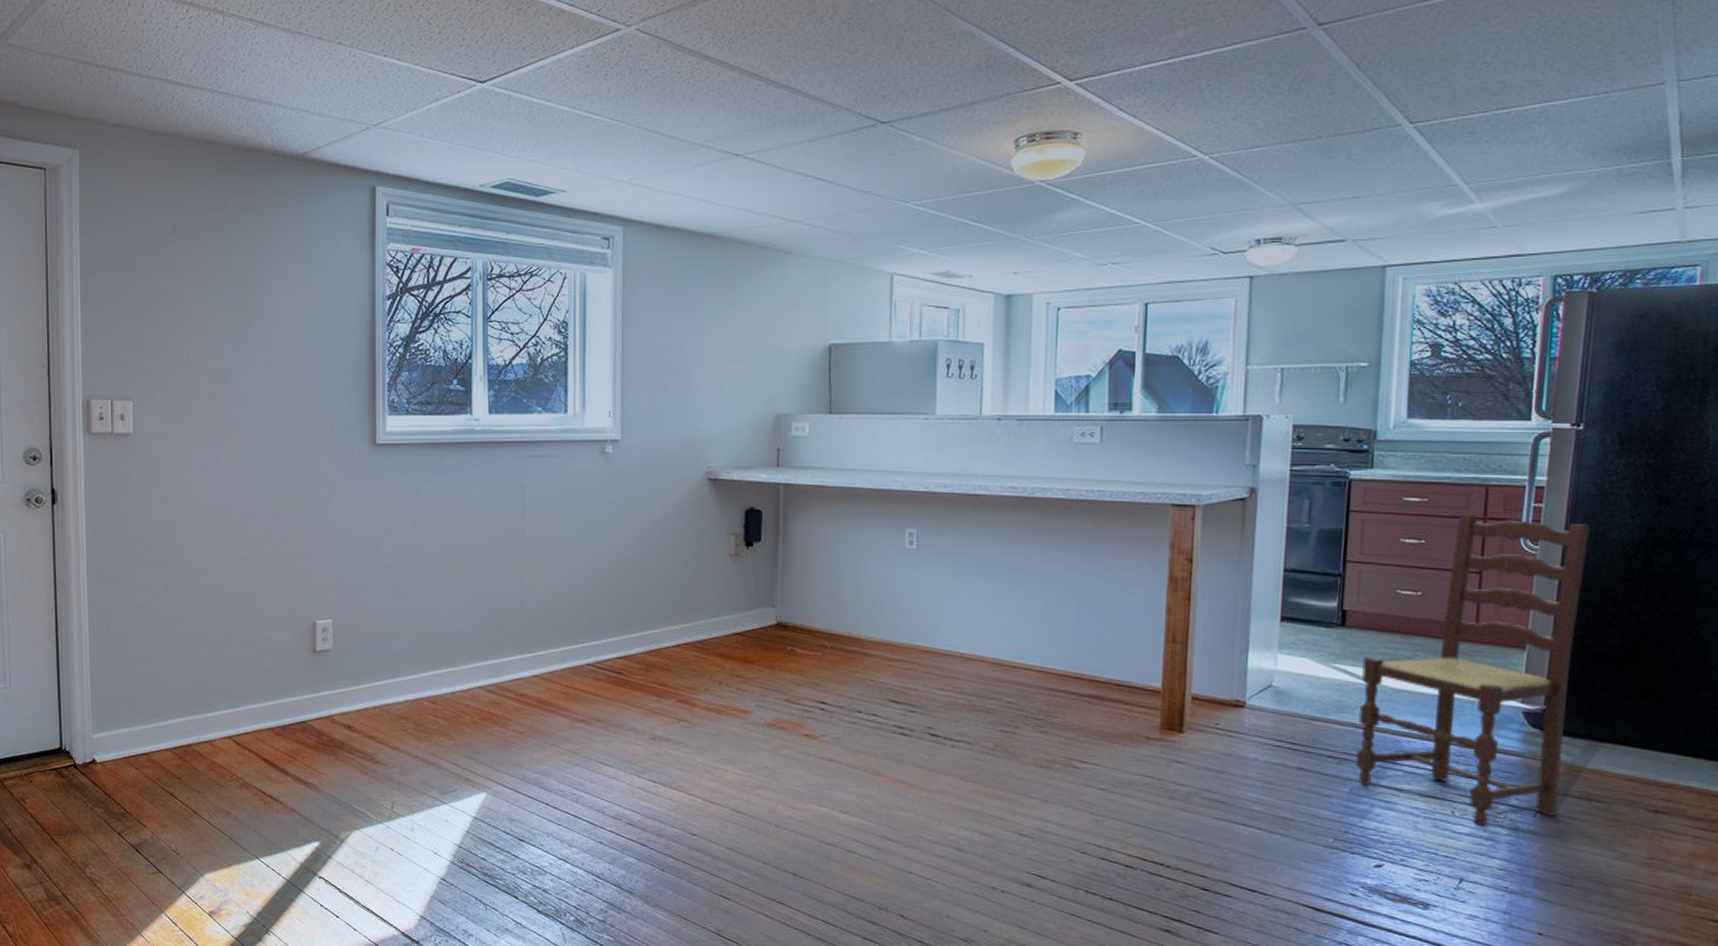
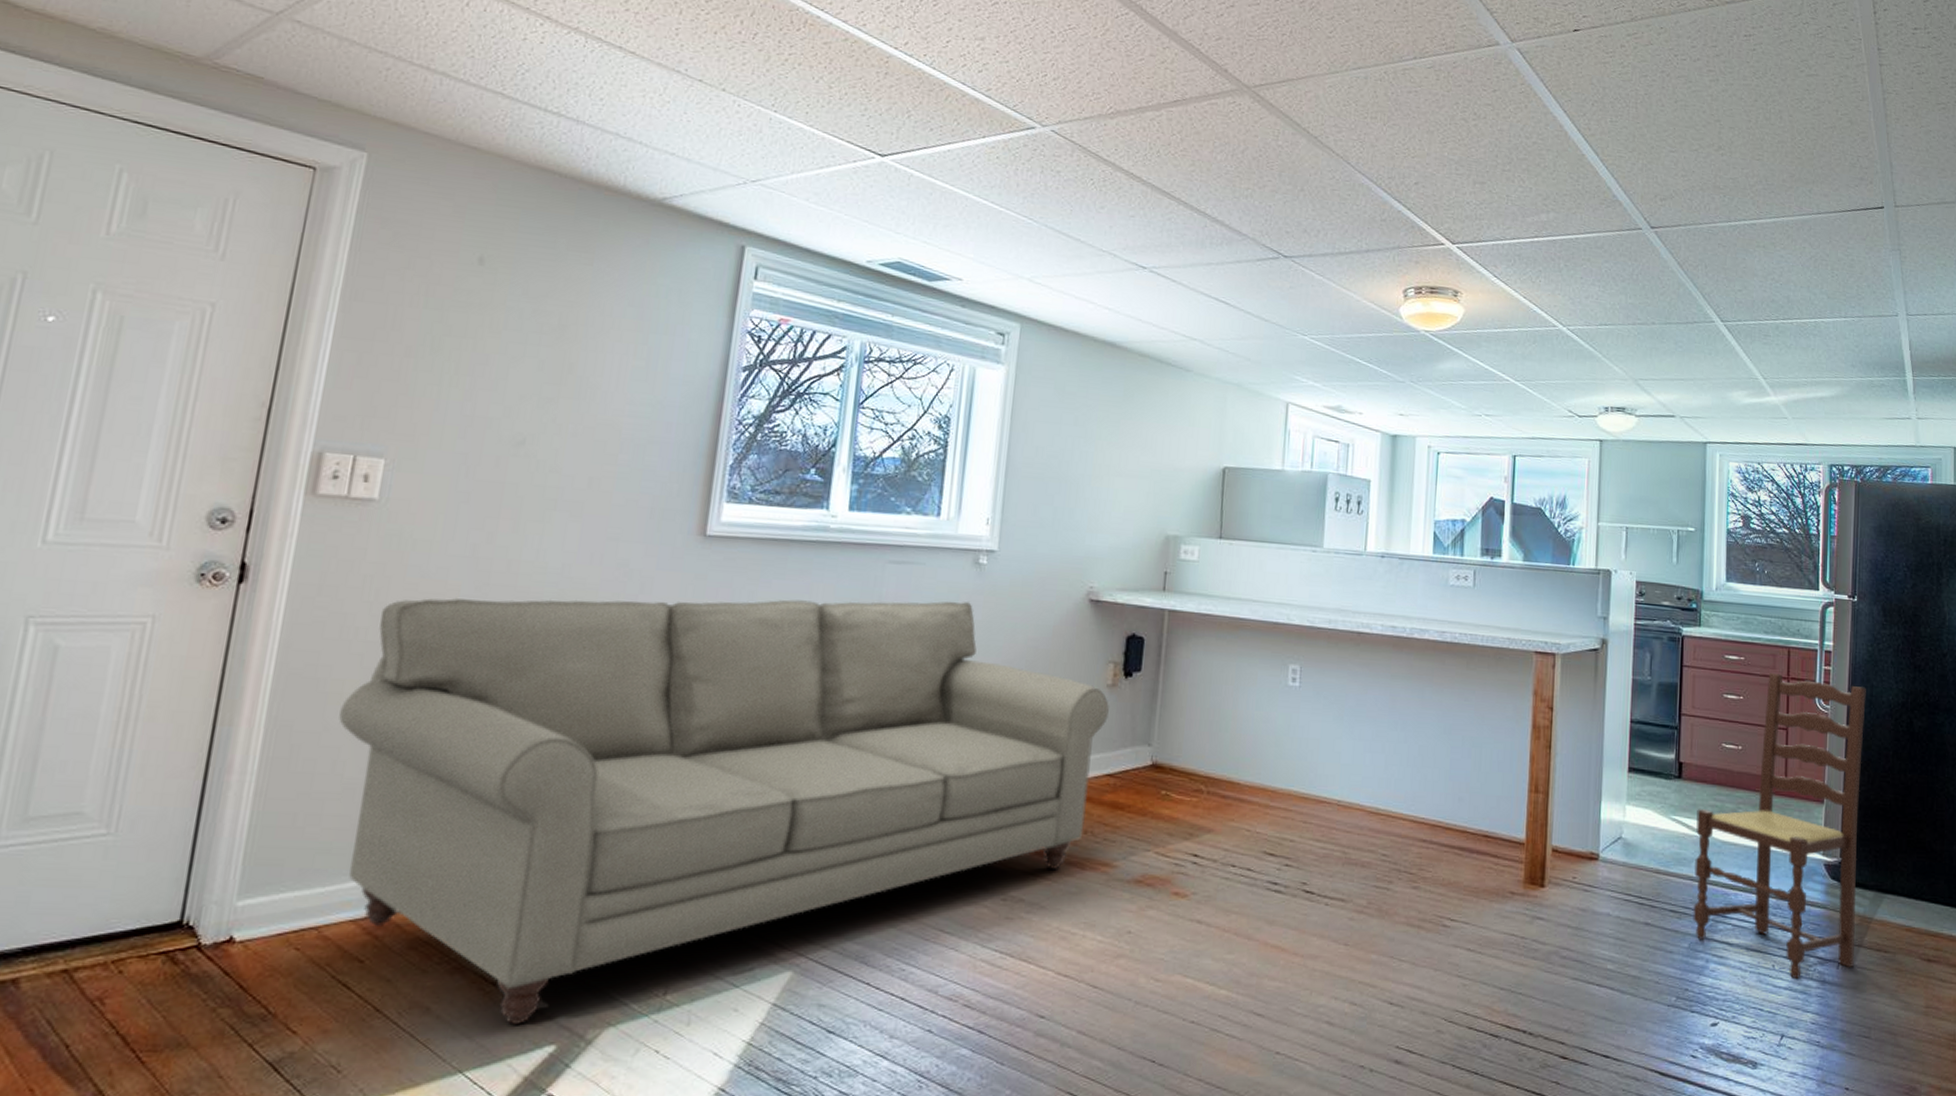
sofa: none [135,487,733,826] -> present [339,597,1109,1024]

